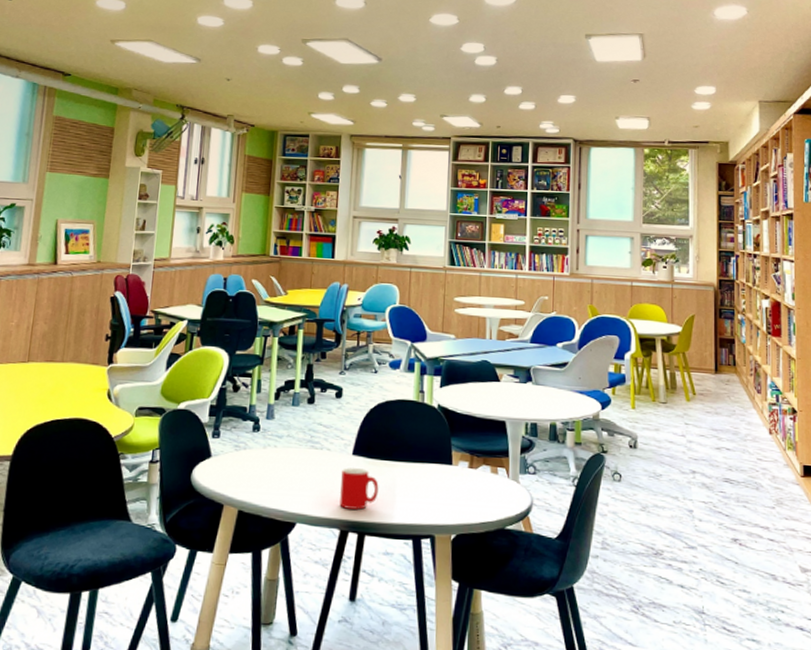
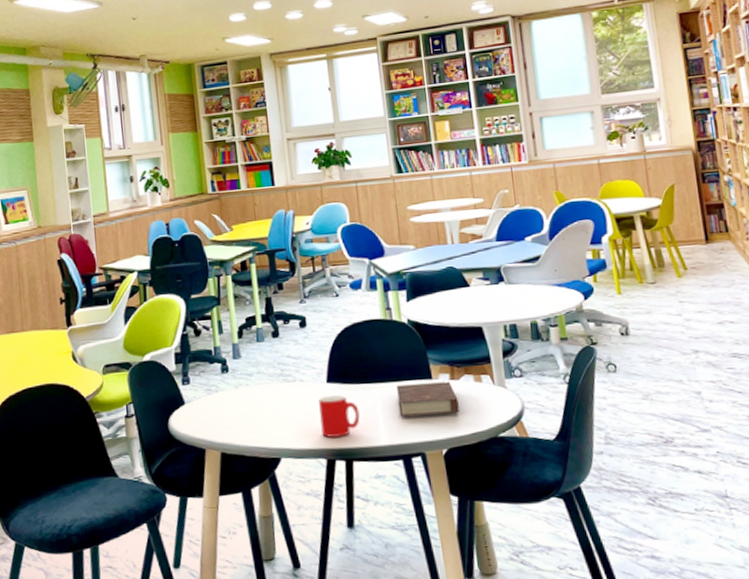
book: none [416,467,473,501] -> present [397,381,460,417]

